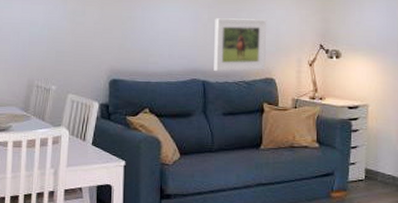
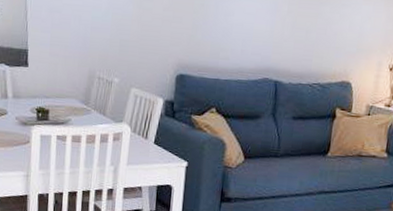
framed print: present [214,18,267,72] -> none [288,11,351,73]

